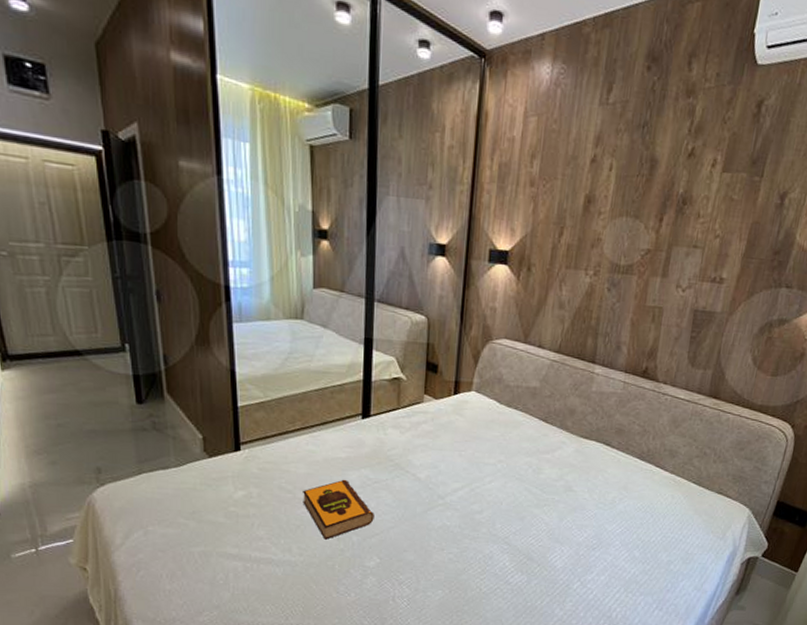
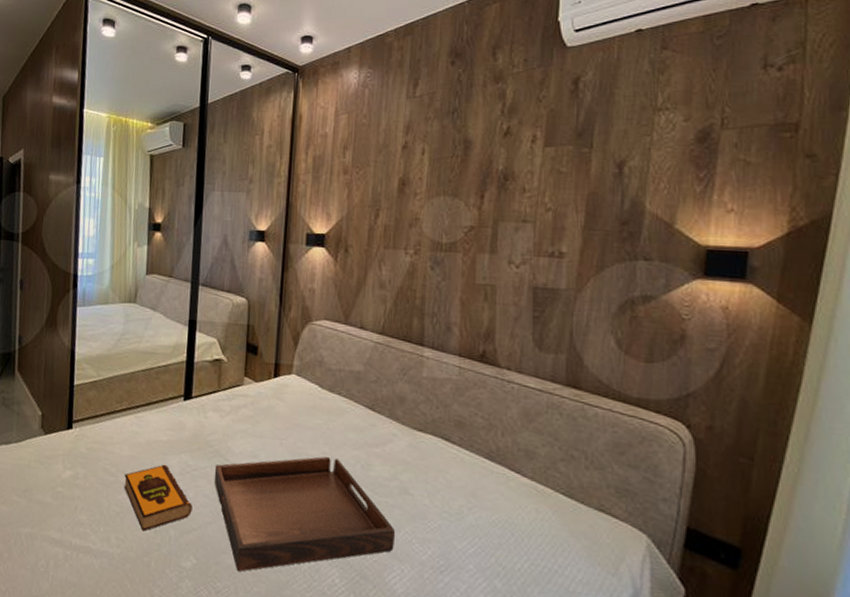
serving tray: none [395,463,559,565] -> present [214,456,396,572]

